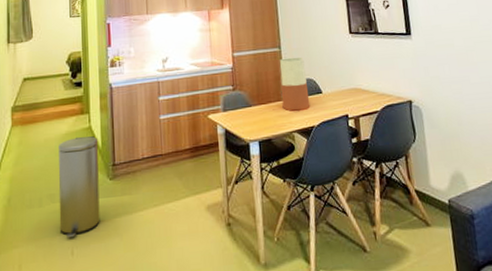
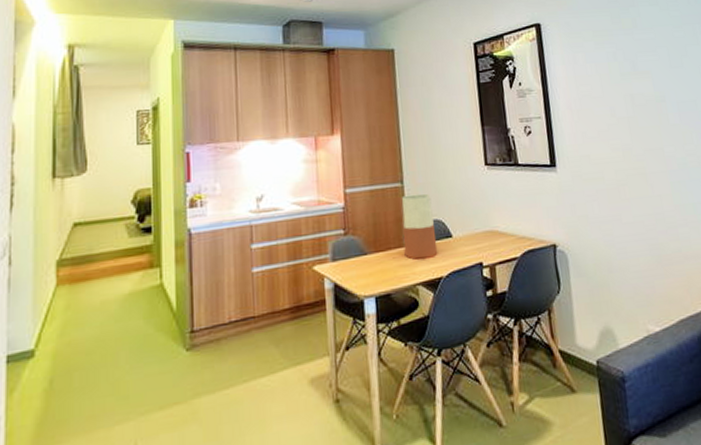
pedal bin: present [58,136,100,238] -> none [118,296,173,428]

